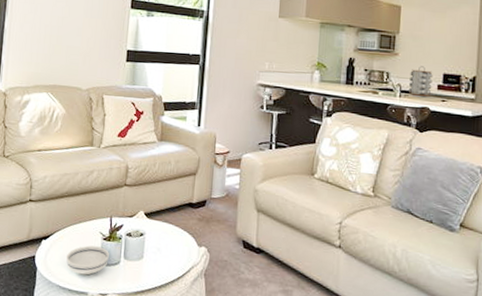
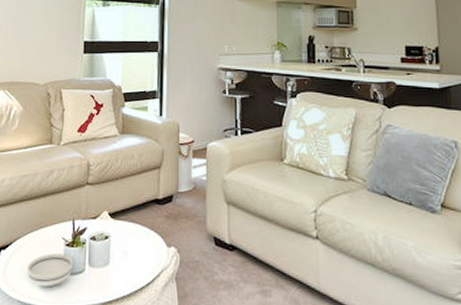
spice rack: present [409,66,433,98] -> none [372,39,396,72]

